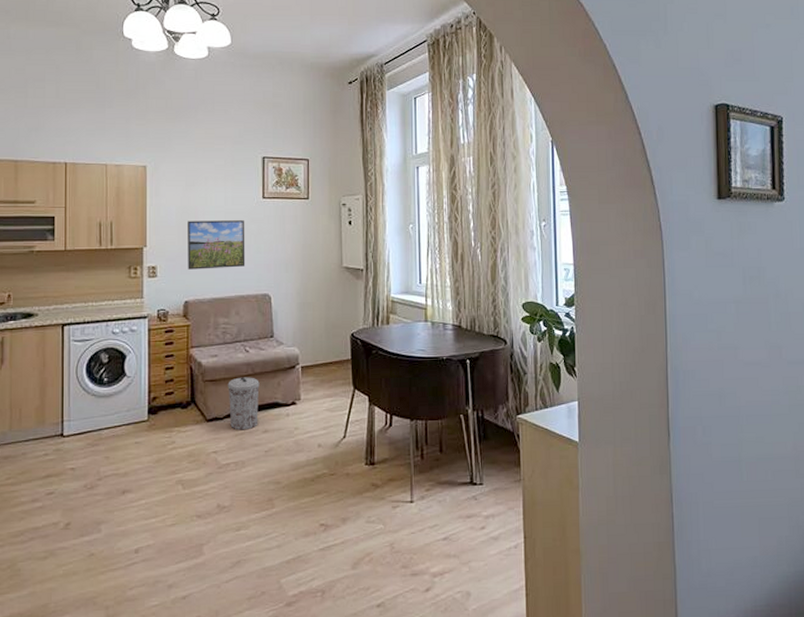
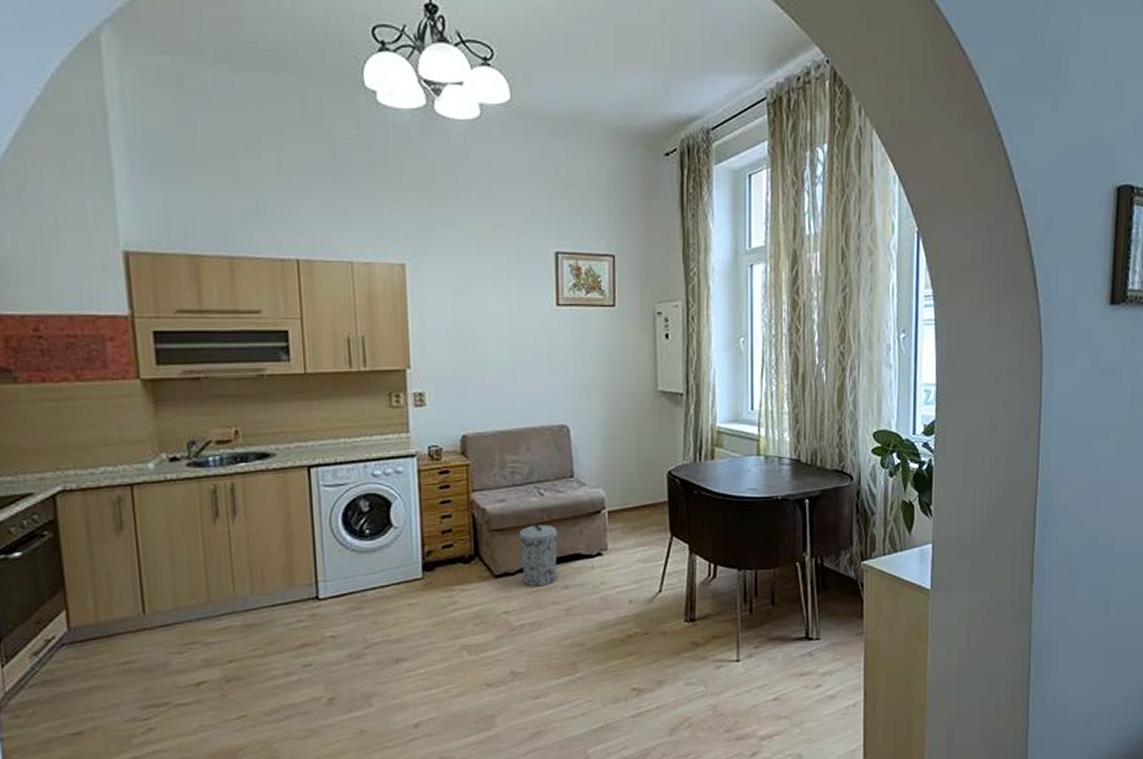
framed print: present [188,220,246,270] -> none [462,334,537,396]

